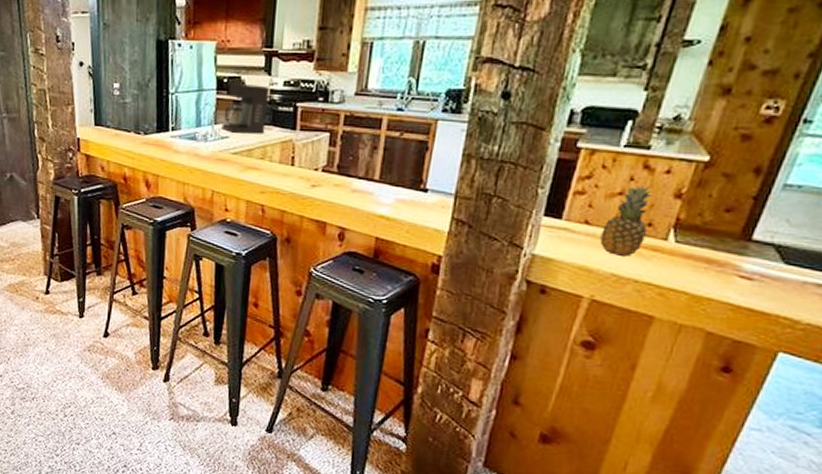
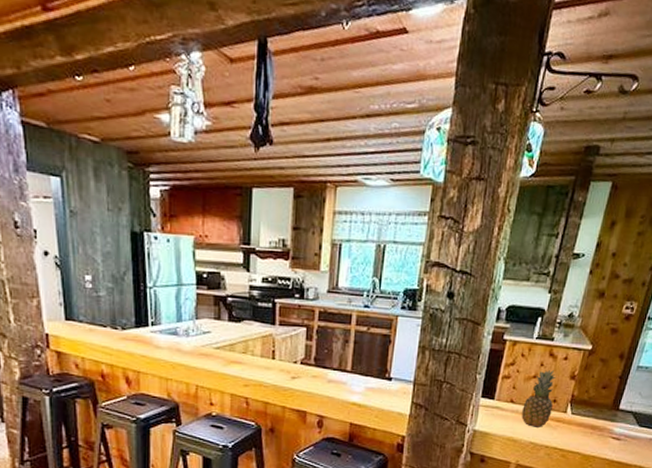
coffee maker: present [221,84,270,134] -> none [203,279,249,329]

